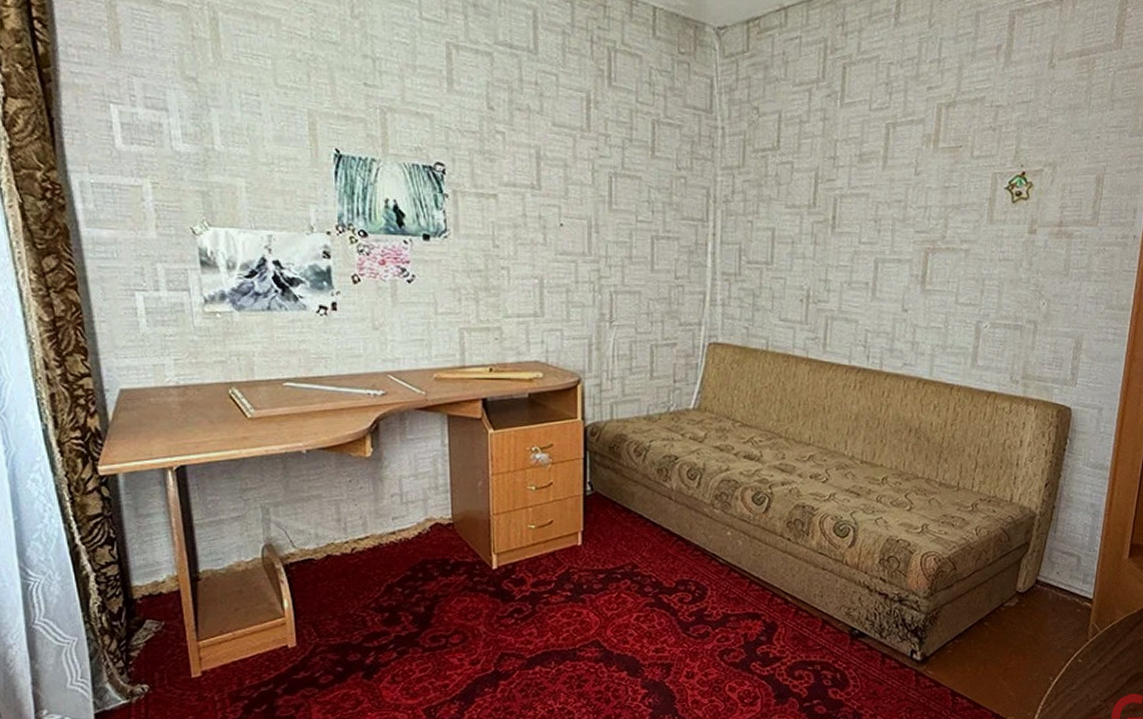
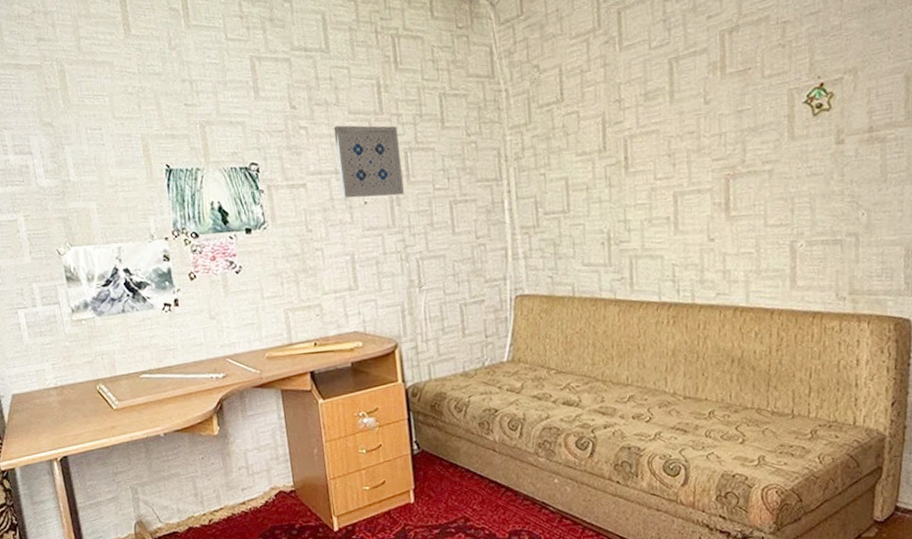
wall art: none [534,137,604,222] -> present [333,125,404,199]

